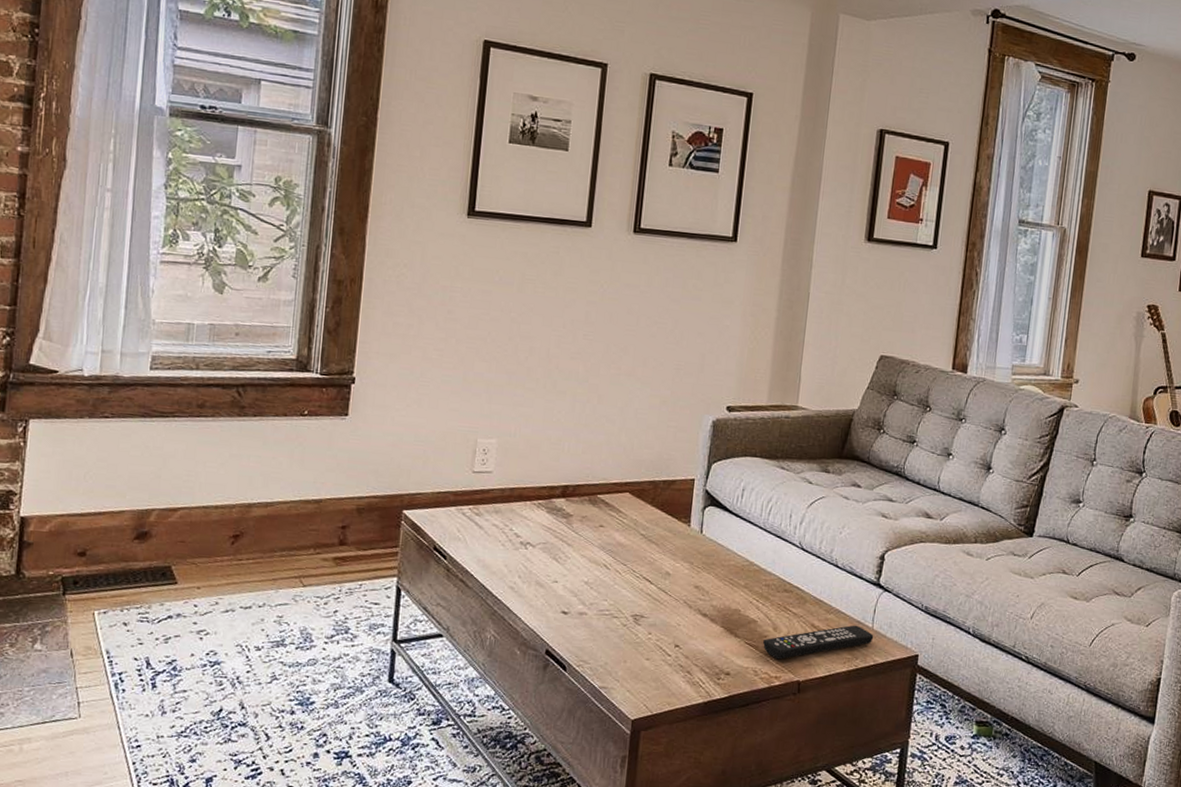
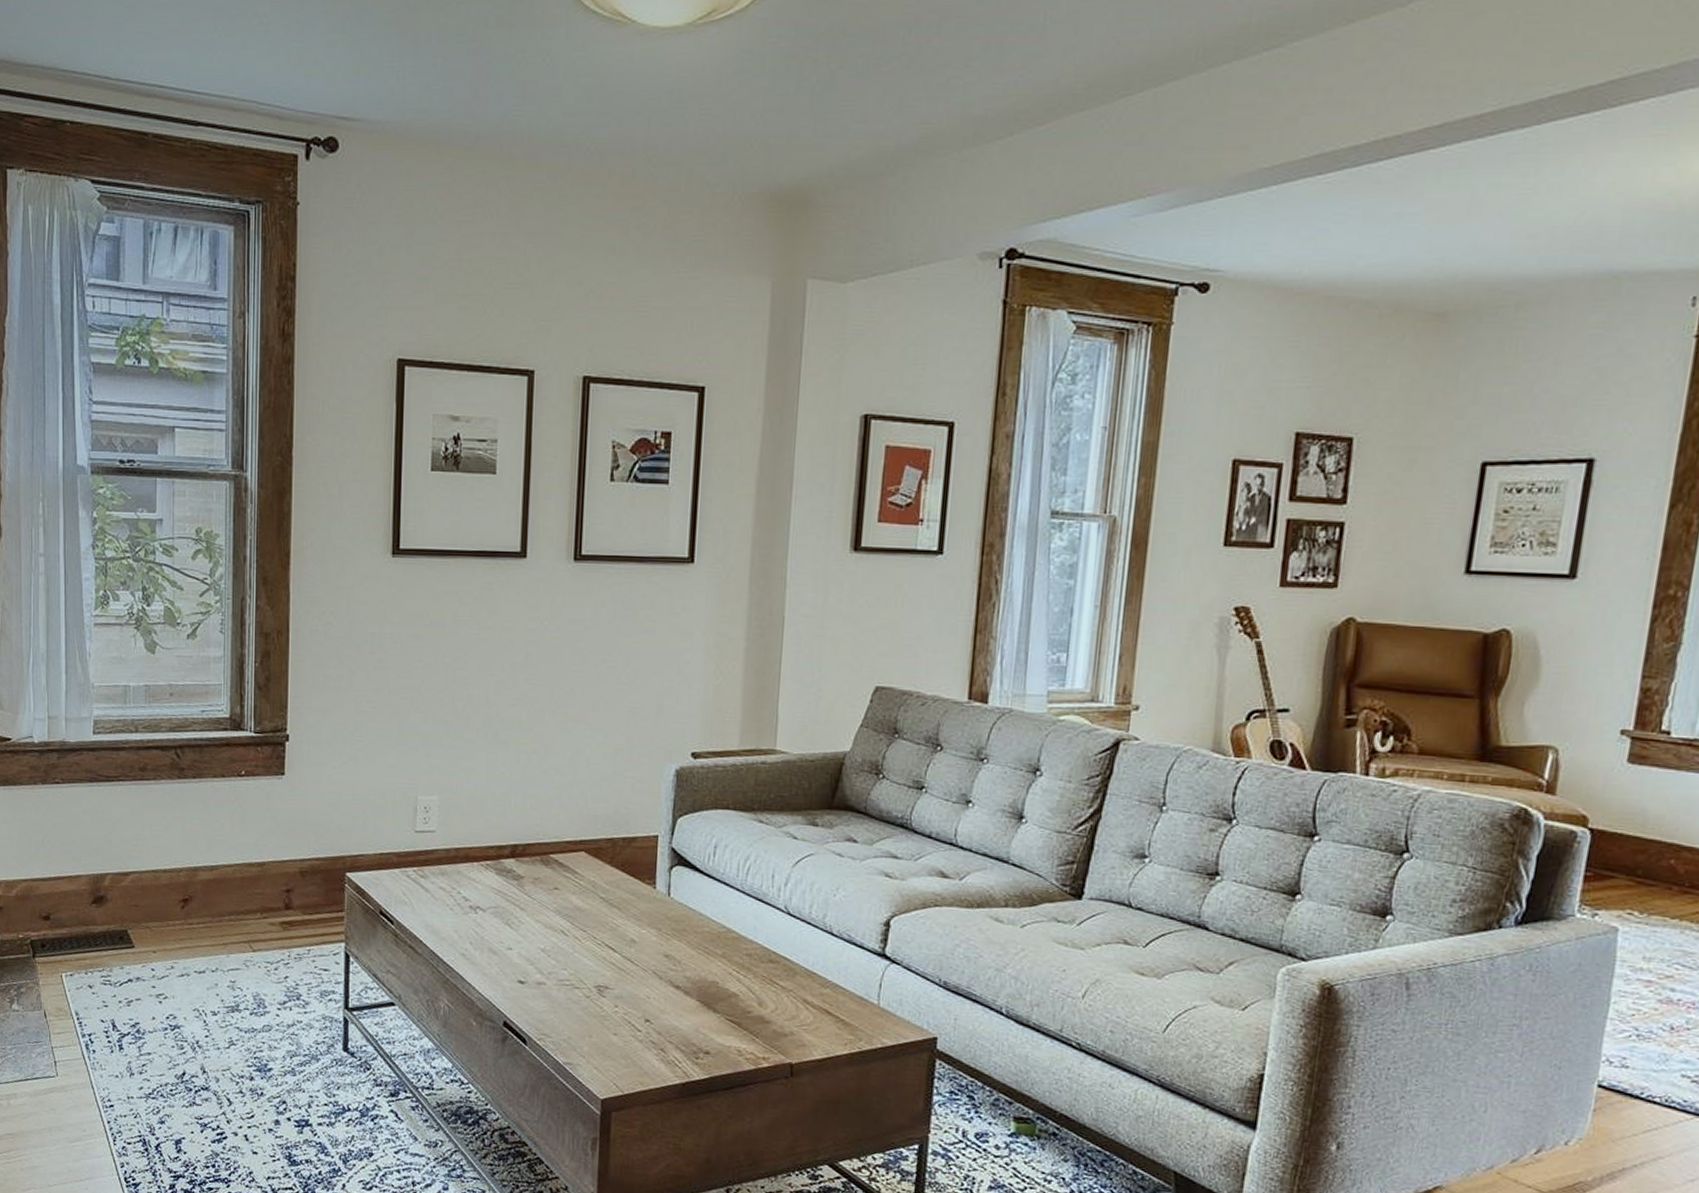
remote control: present [763,625,874,660] -> none [747,1001,881,1039]

